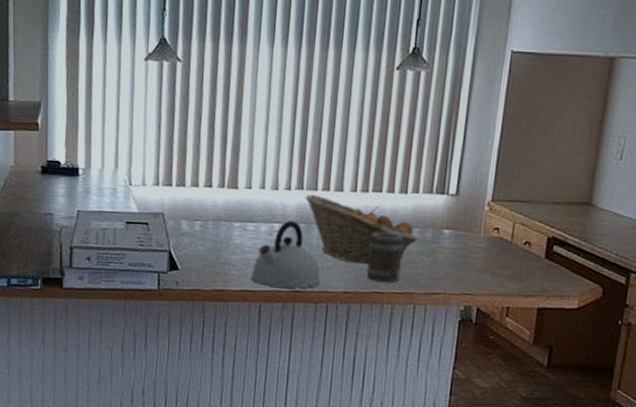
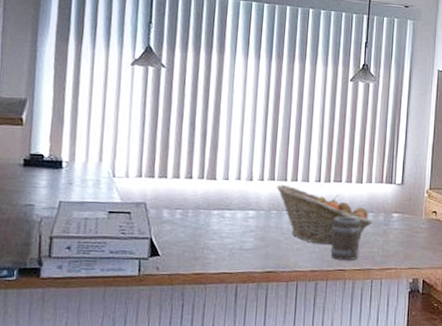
kettle: present [251,220,320,289] -> none [228,208,291,269]

